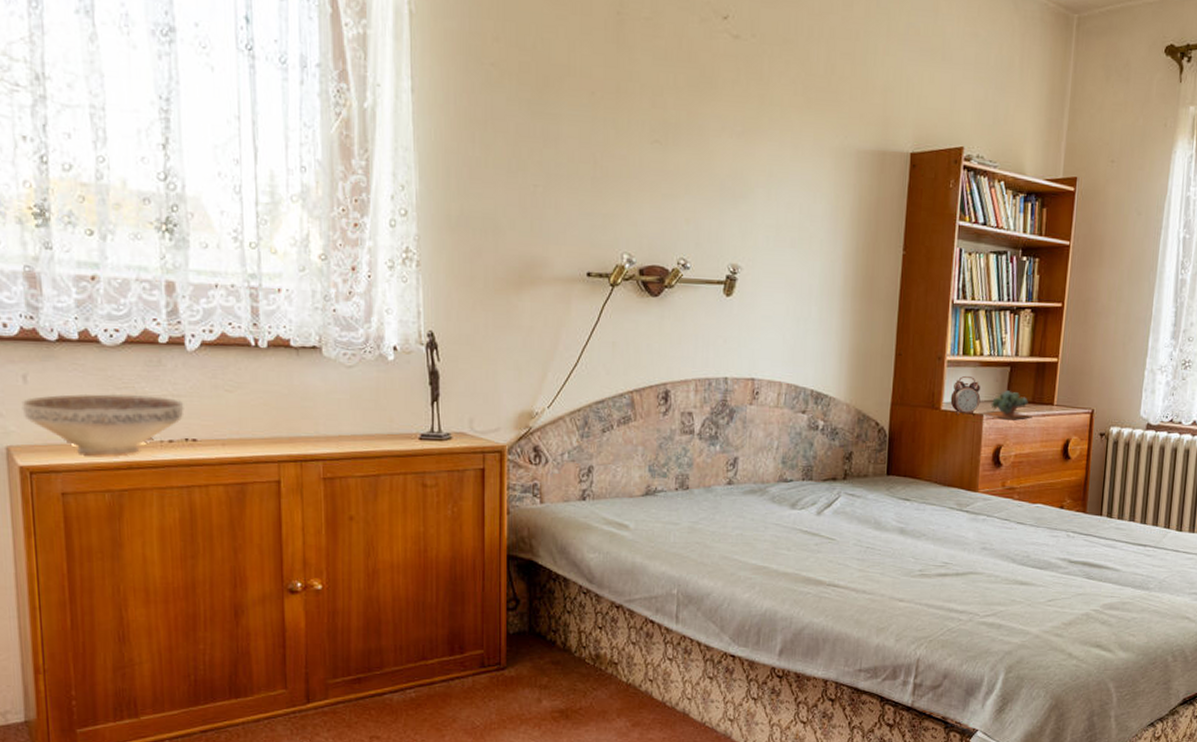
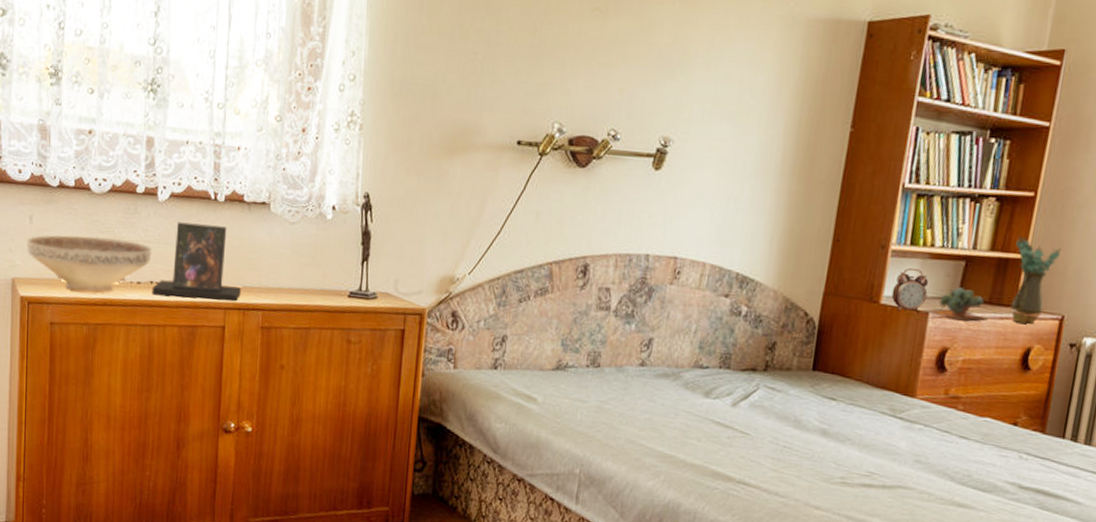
photo frame: none [188,372,296,454] -> present [152,222,241,302]
vase: none [1050,340,1088,420] -> present [1010,234,1062,326]

